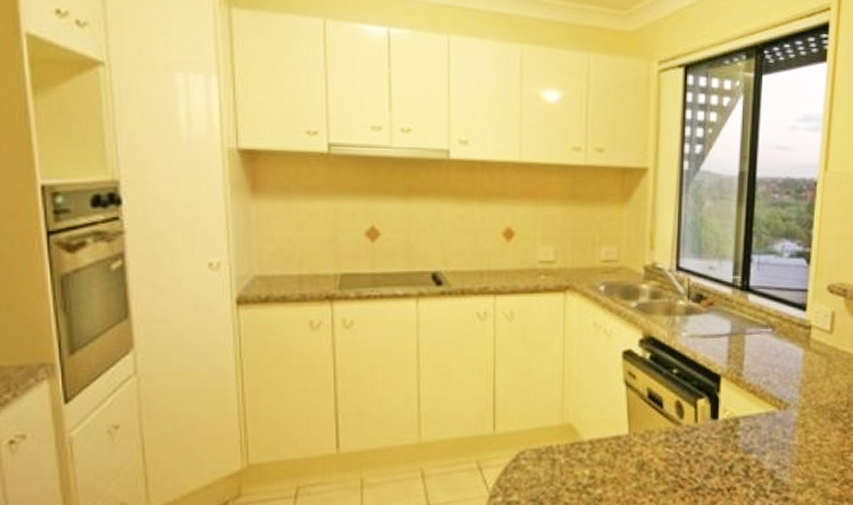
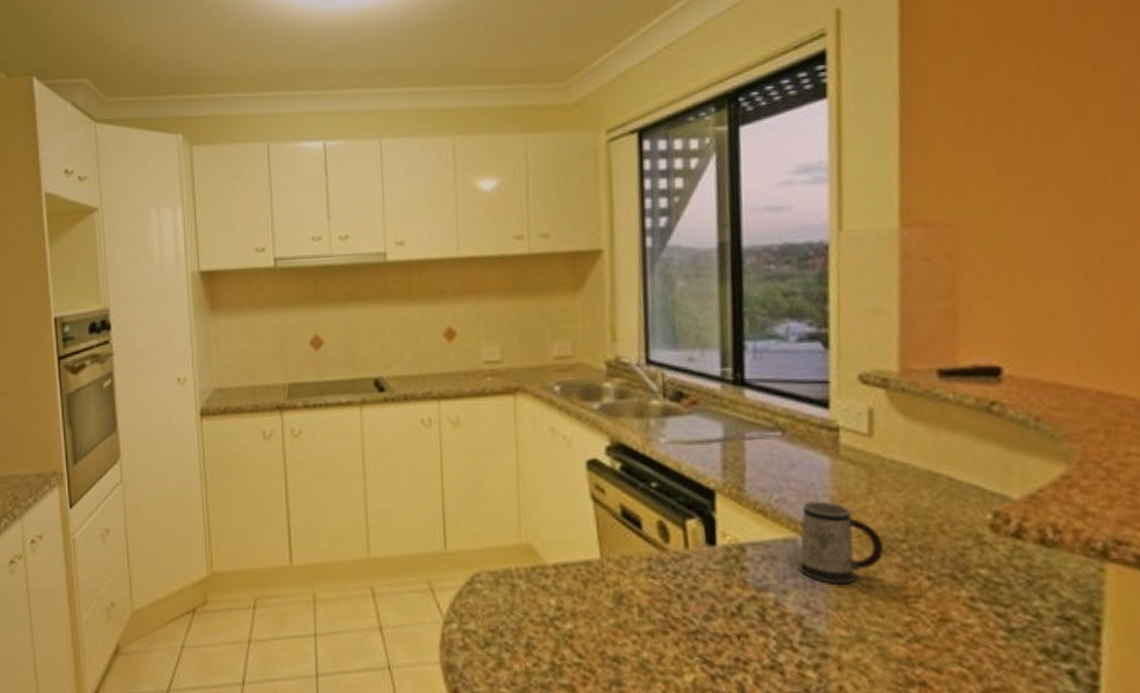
mug: none [775,383,832,445] -> present [798,501,883,584]

